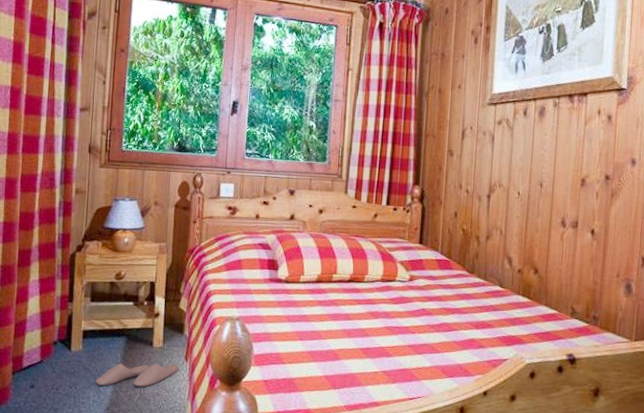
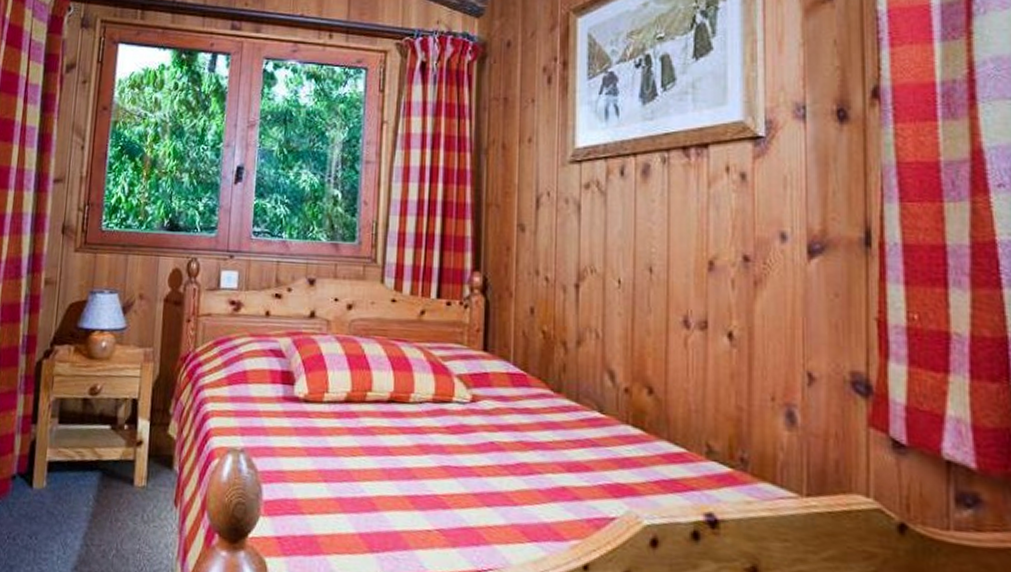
slippers: present [95,362,179,387] -> none [61,505,166,541]

